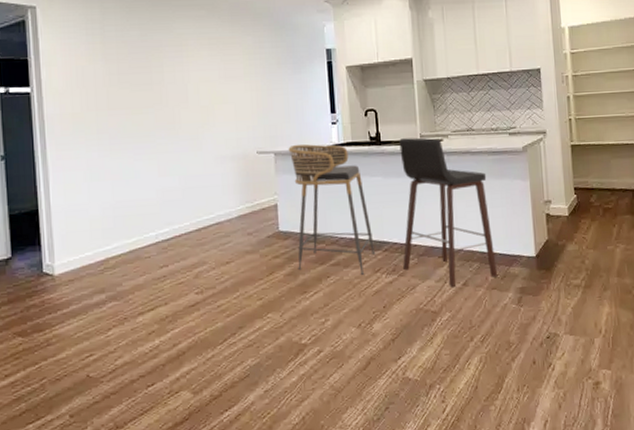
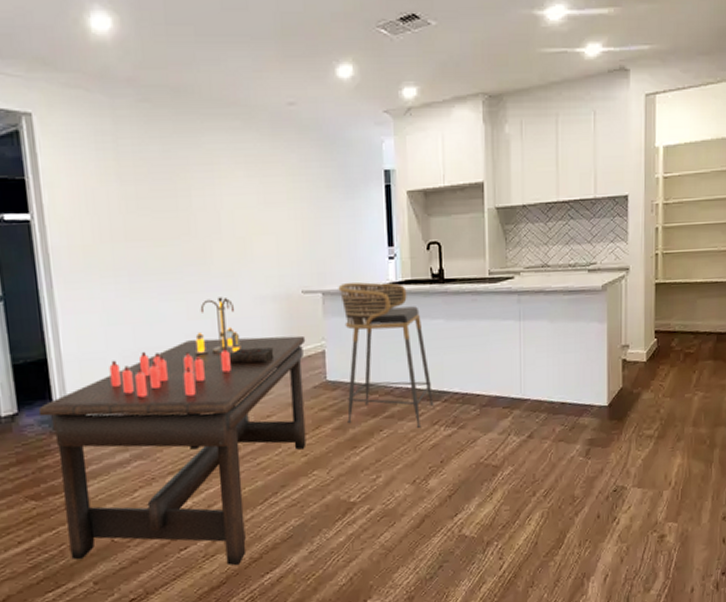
dining table: none [28,156,262,402] -> present [38,297,307,565]
bar stool: present [399,137,498,287] -> none [464,274,566,440]

